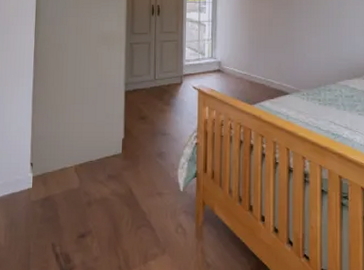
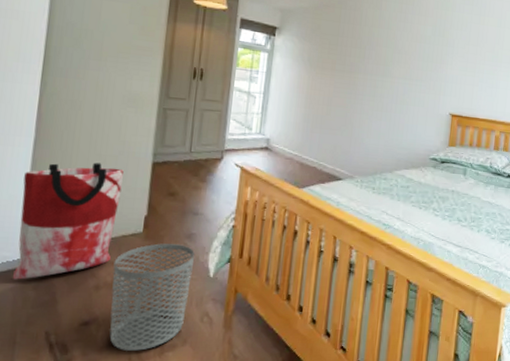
bag: none [25,95,103,199] -> present [13,162,124,280]
waste bin: none [100,162,165,260] -> present [109,243,194,351]

